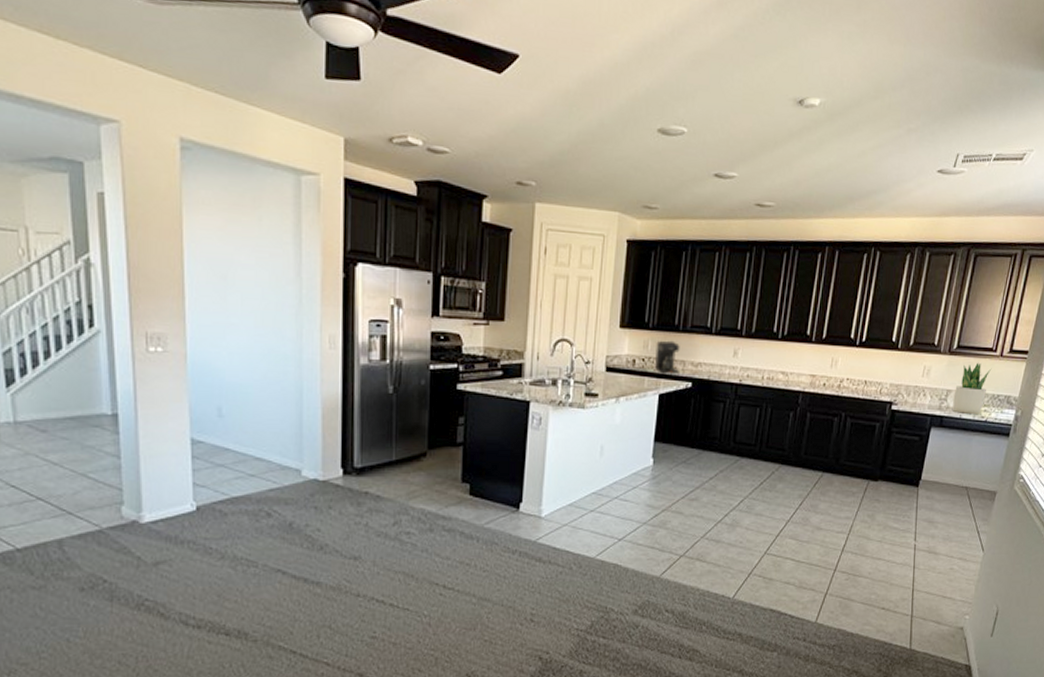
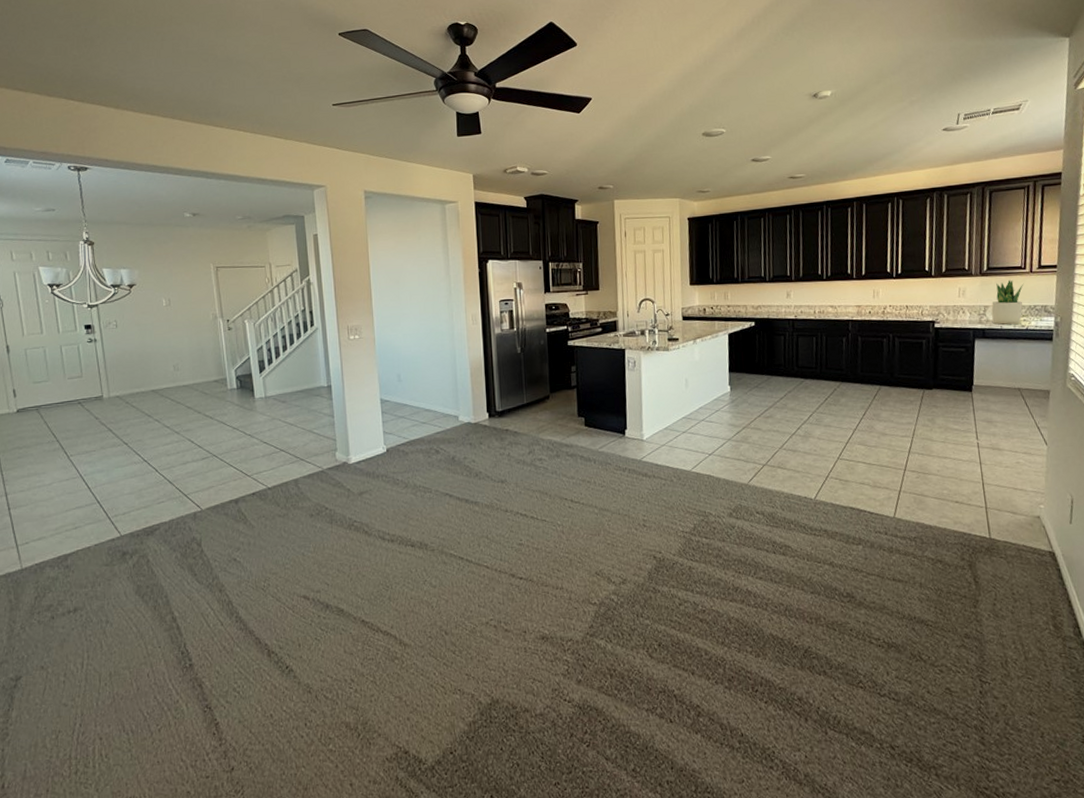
coffee maker: present [654,340,680,375] -> none [721,290,743,318]

